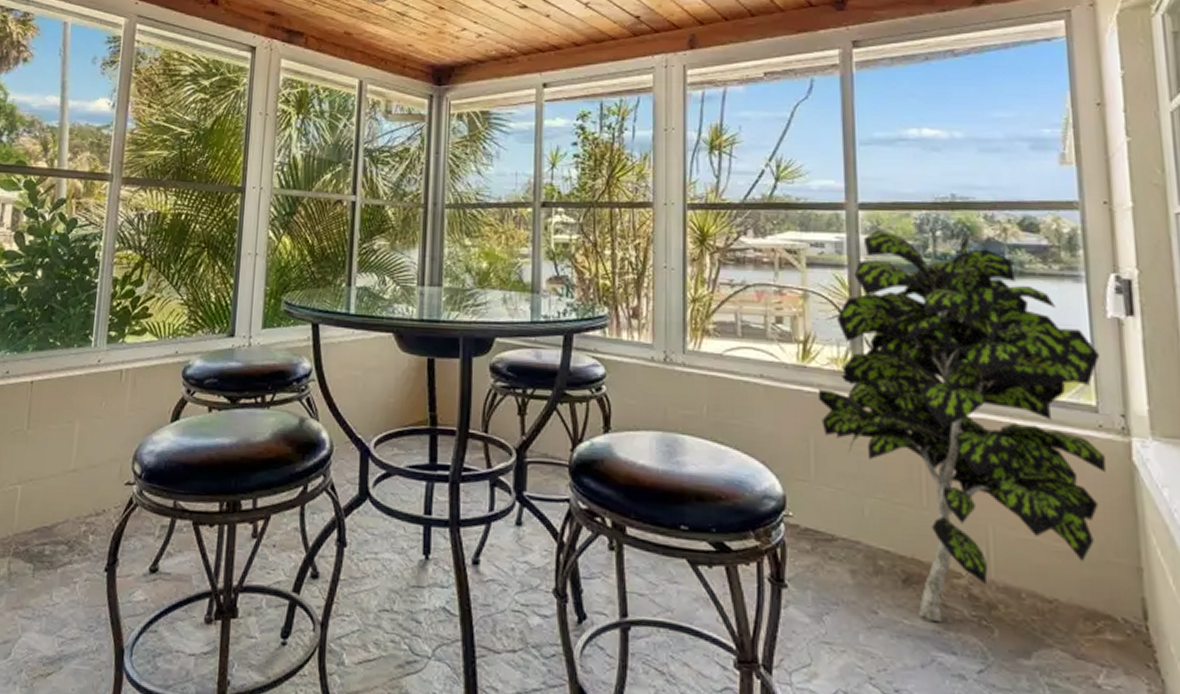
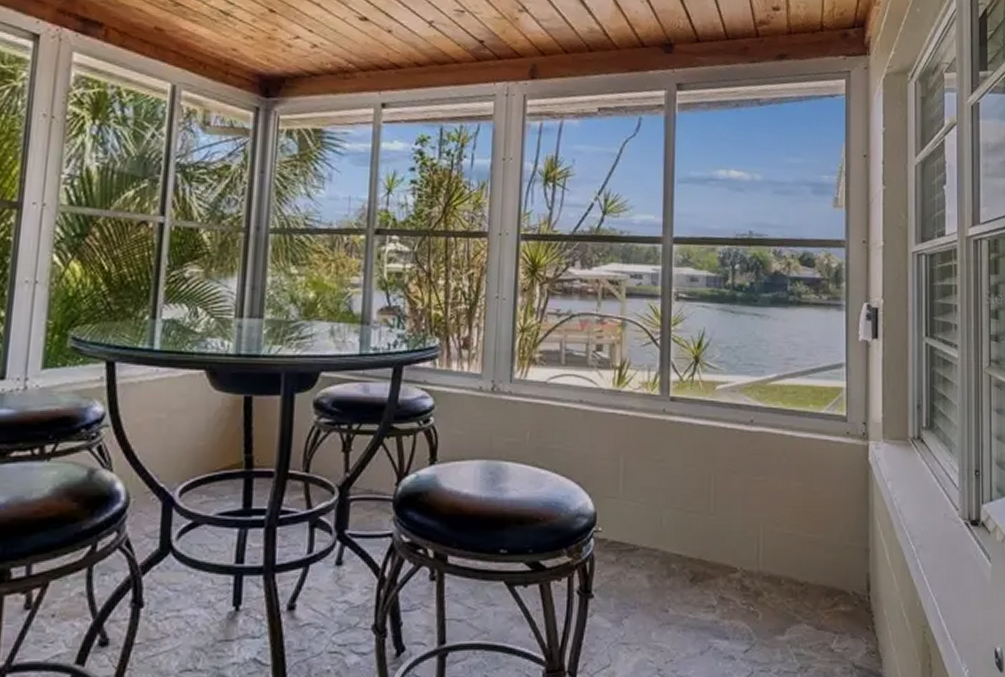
indoor plant: present [817,229,1107,623] -> none [629,262,852,614]

